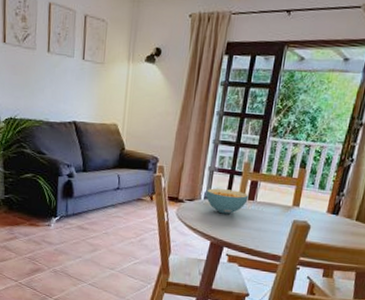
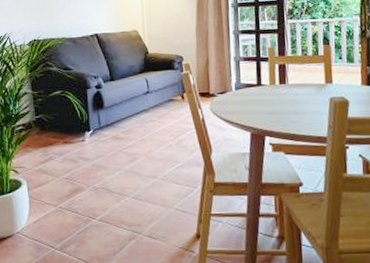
cereal bowl: present [206,188,249,215] -> none [236,76,280,102]

